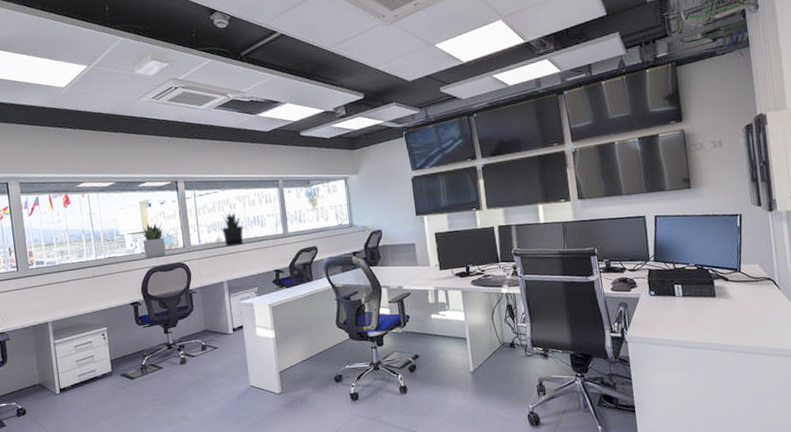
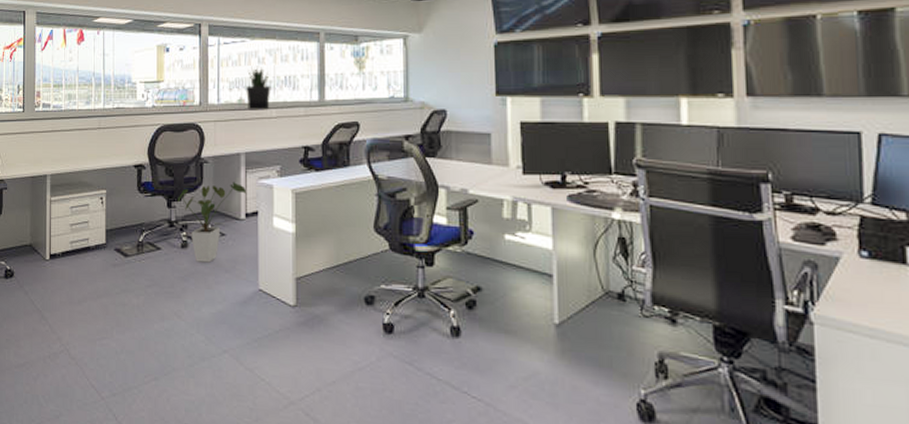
planter: present [141,221,166,259] -> none [155,70,180,114]
house plant: none [173,305,232,373] -> present [178,182,247,263]

